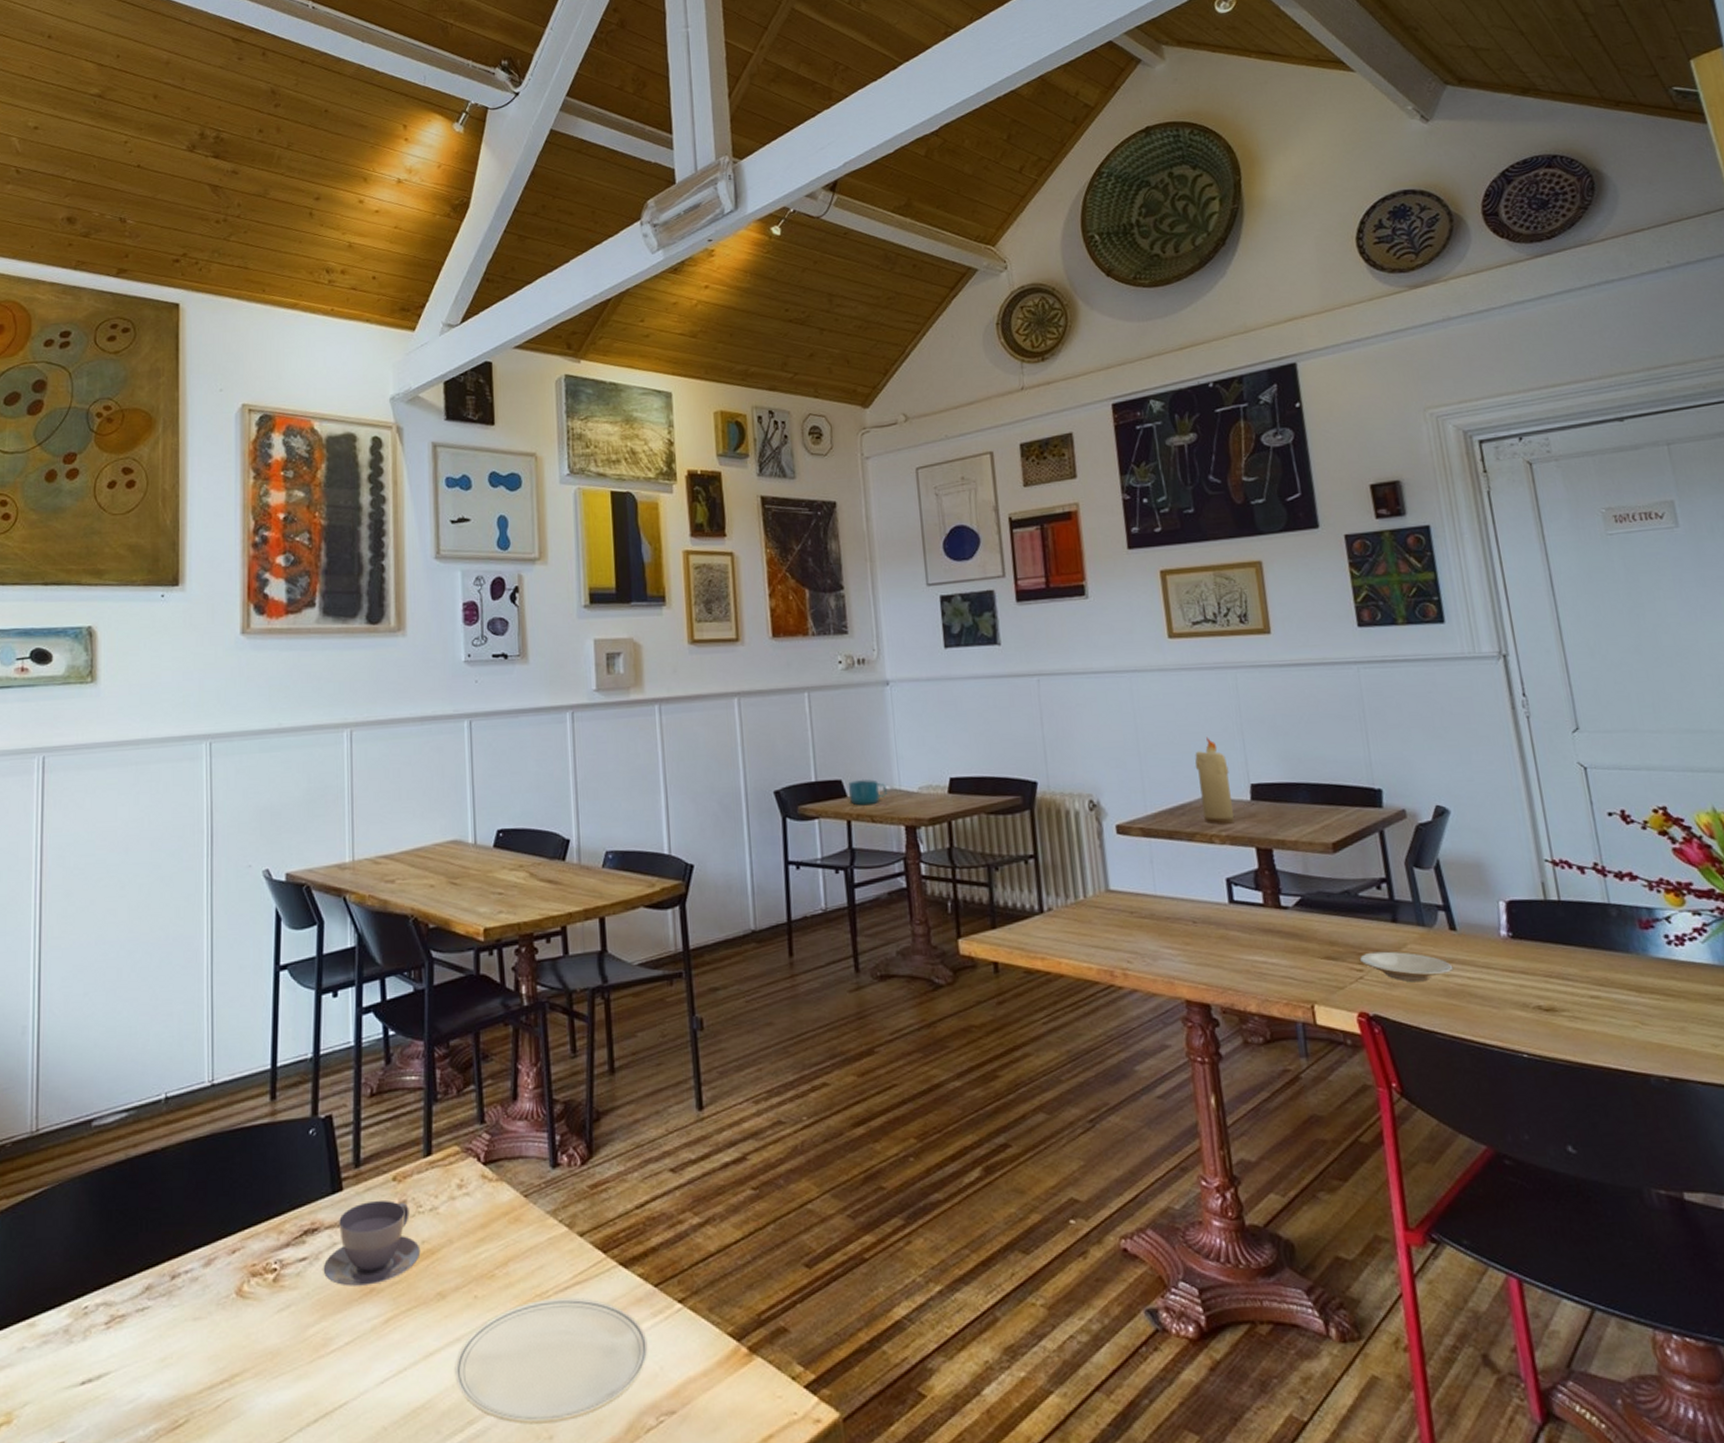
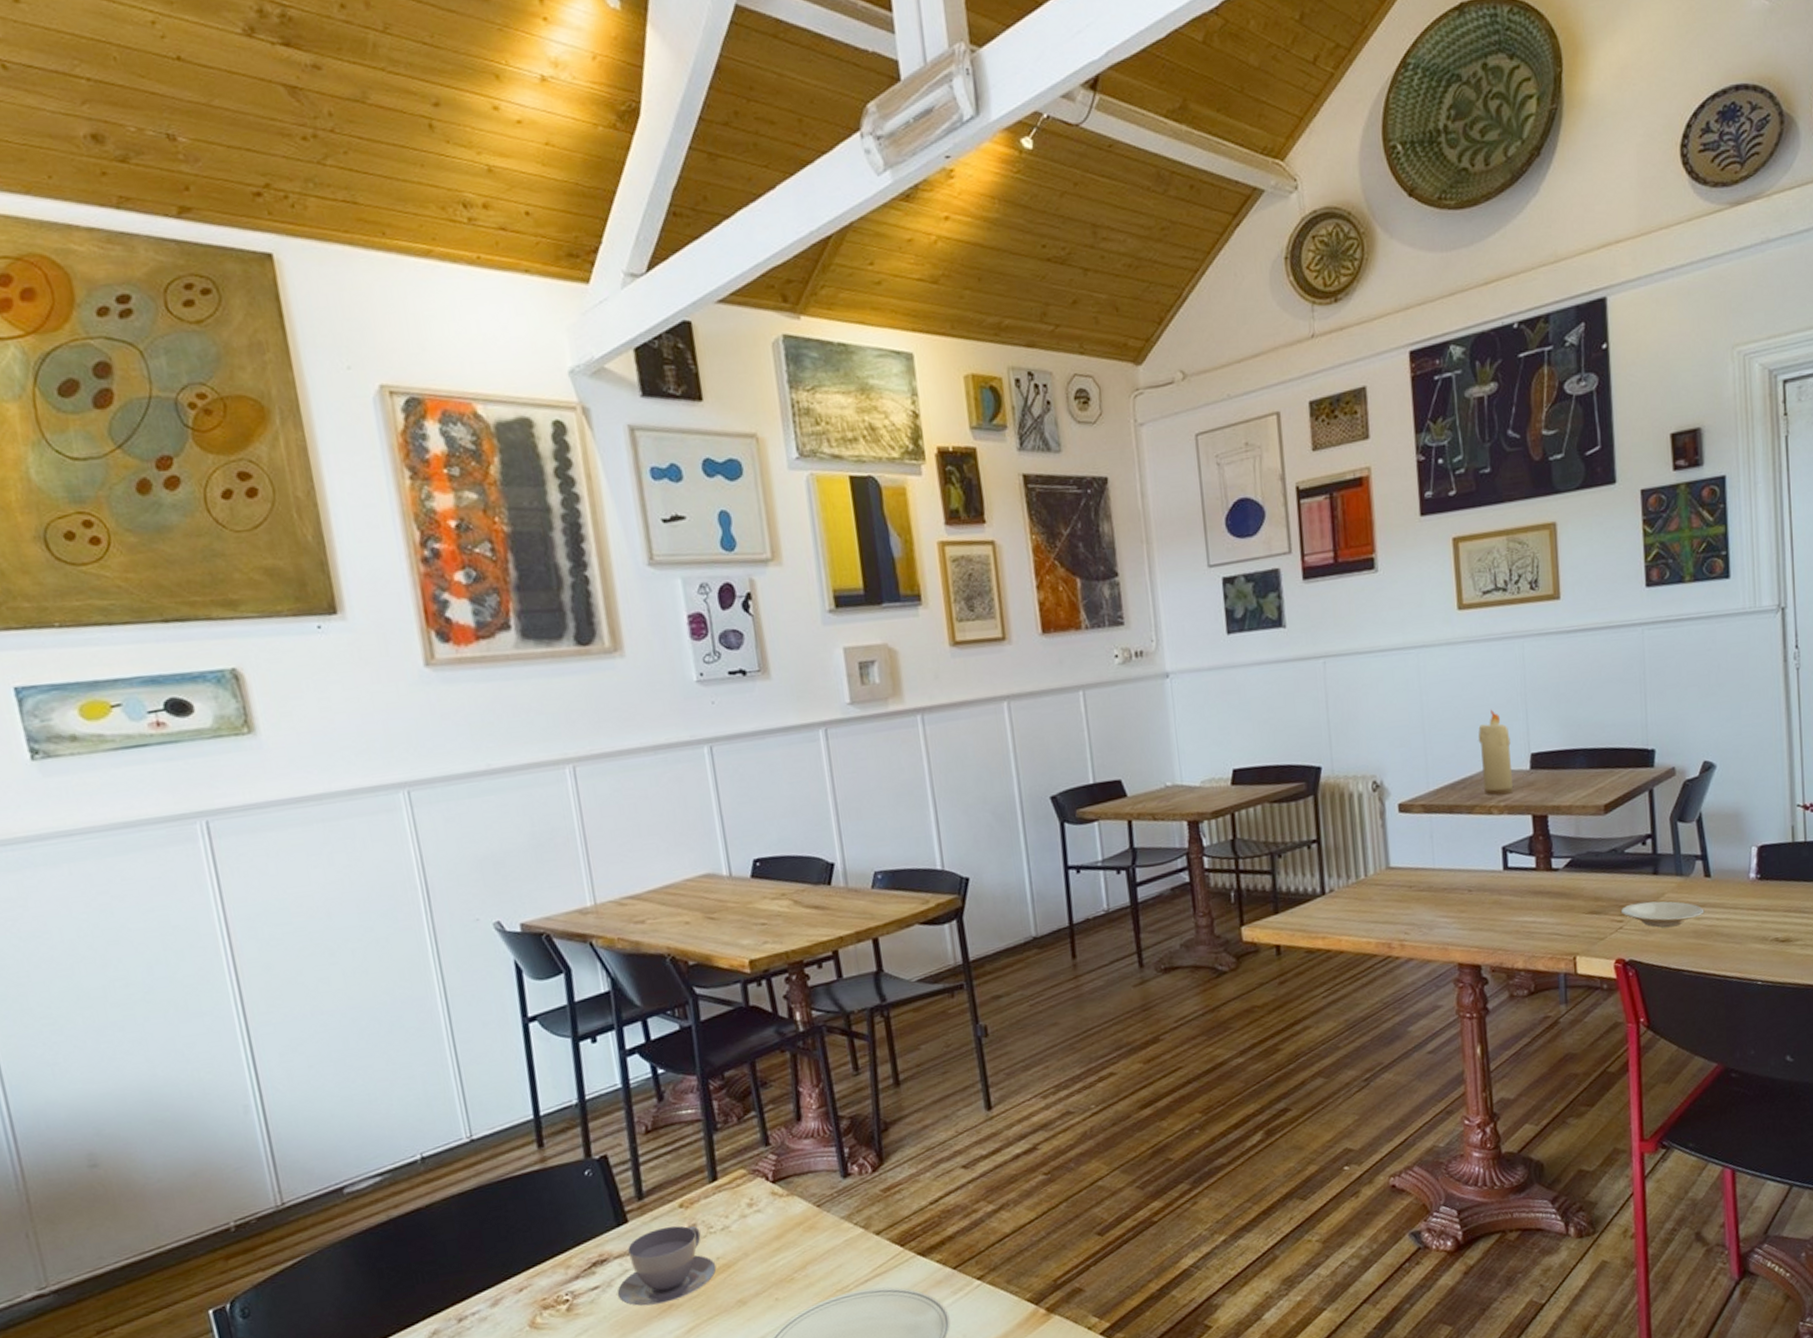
cup: present [849,779,887,806] -> none [1129,777,1169,805]

